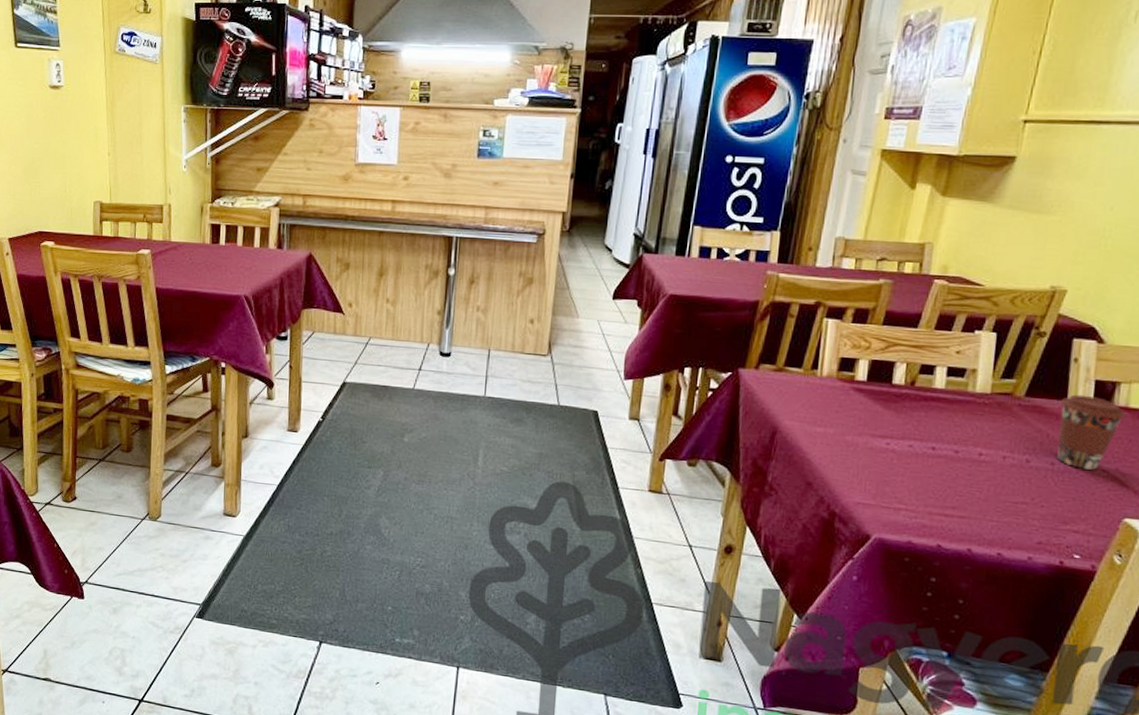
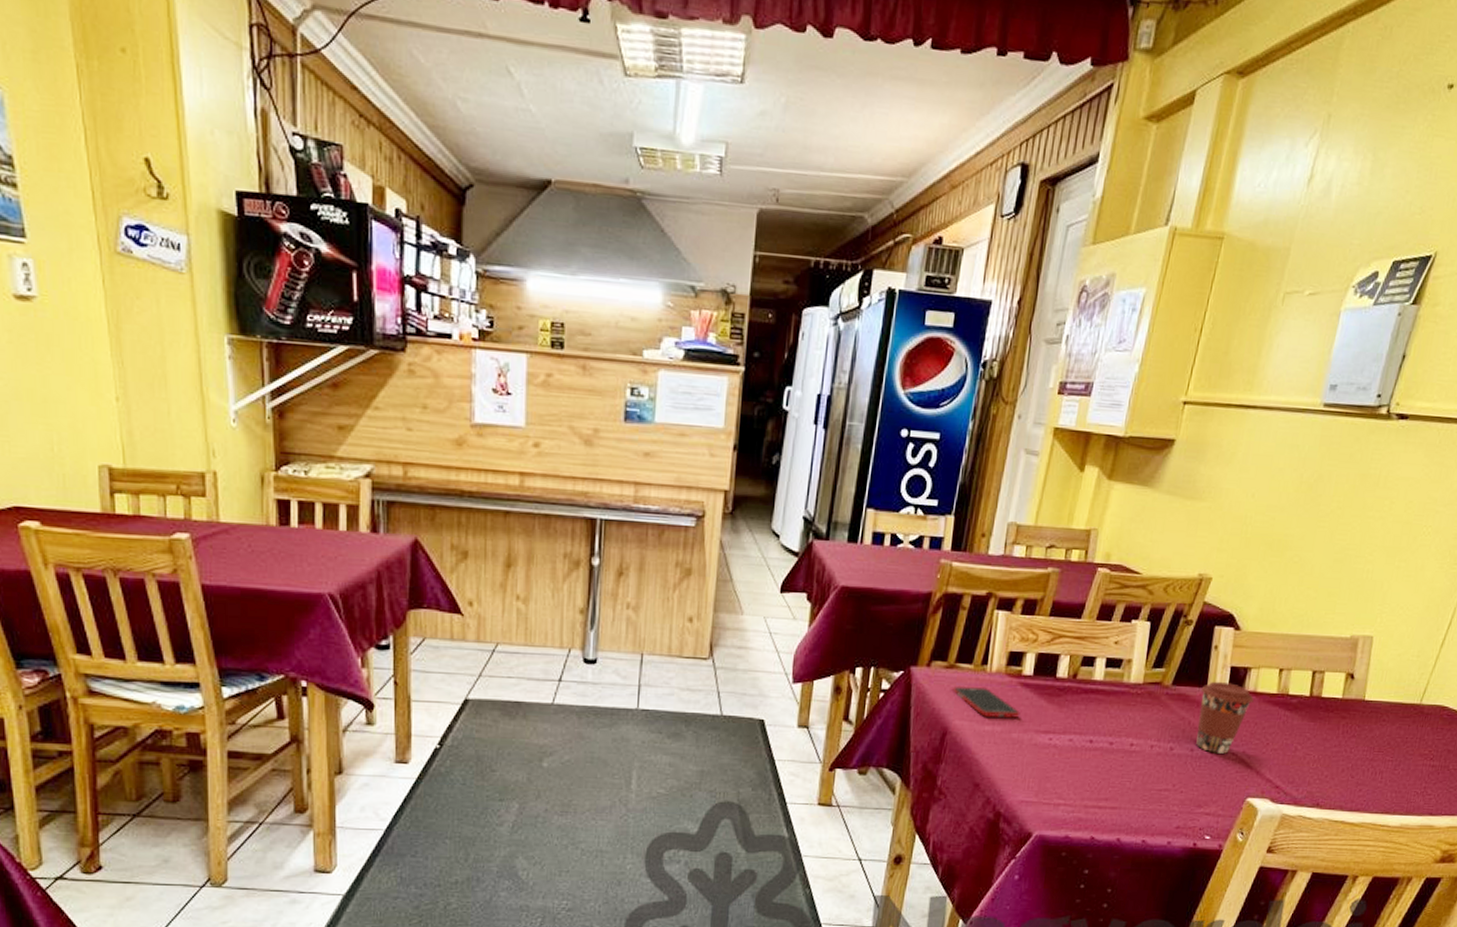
cell phone: none [782,388,854,422] -> present [952,685,1020,719]

